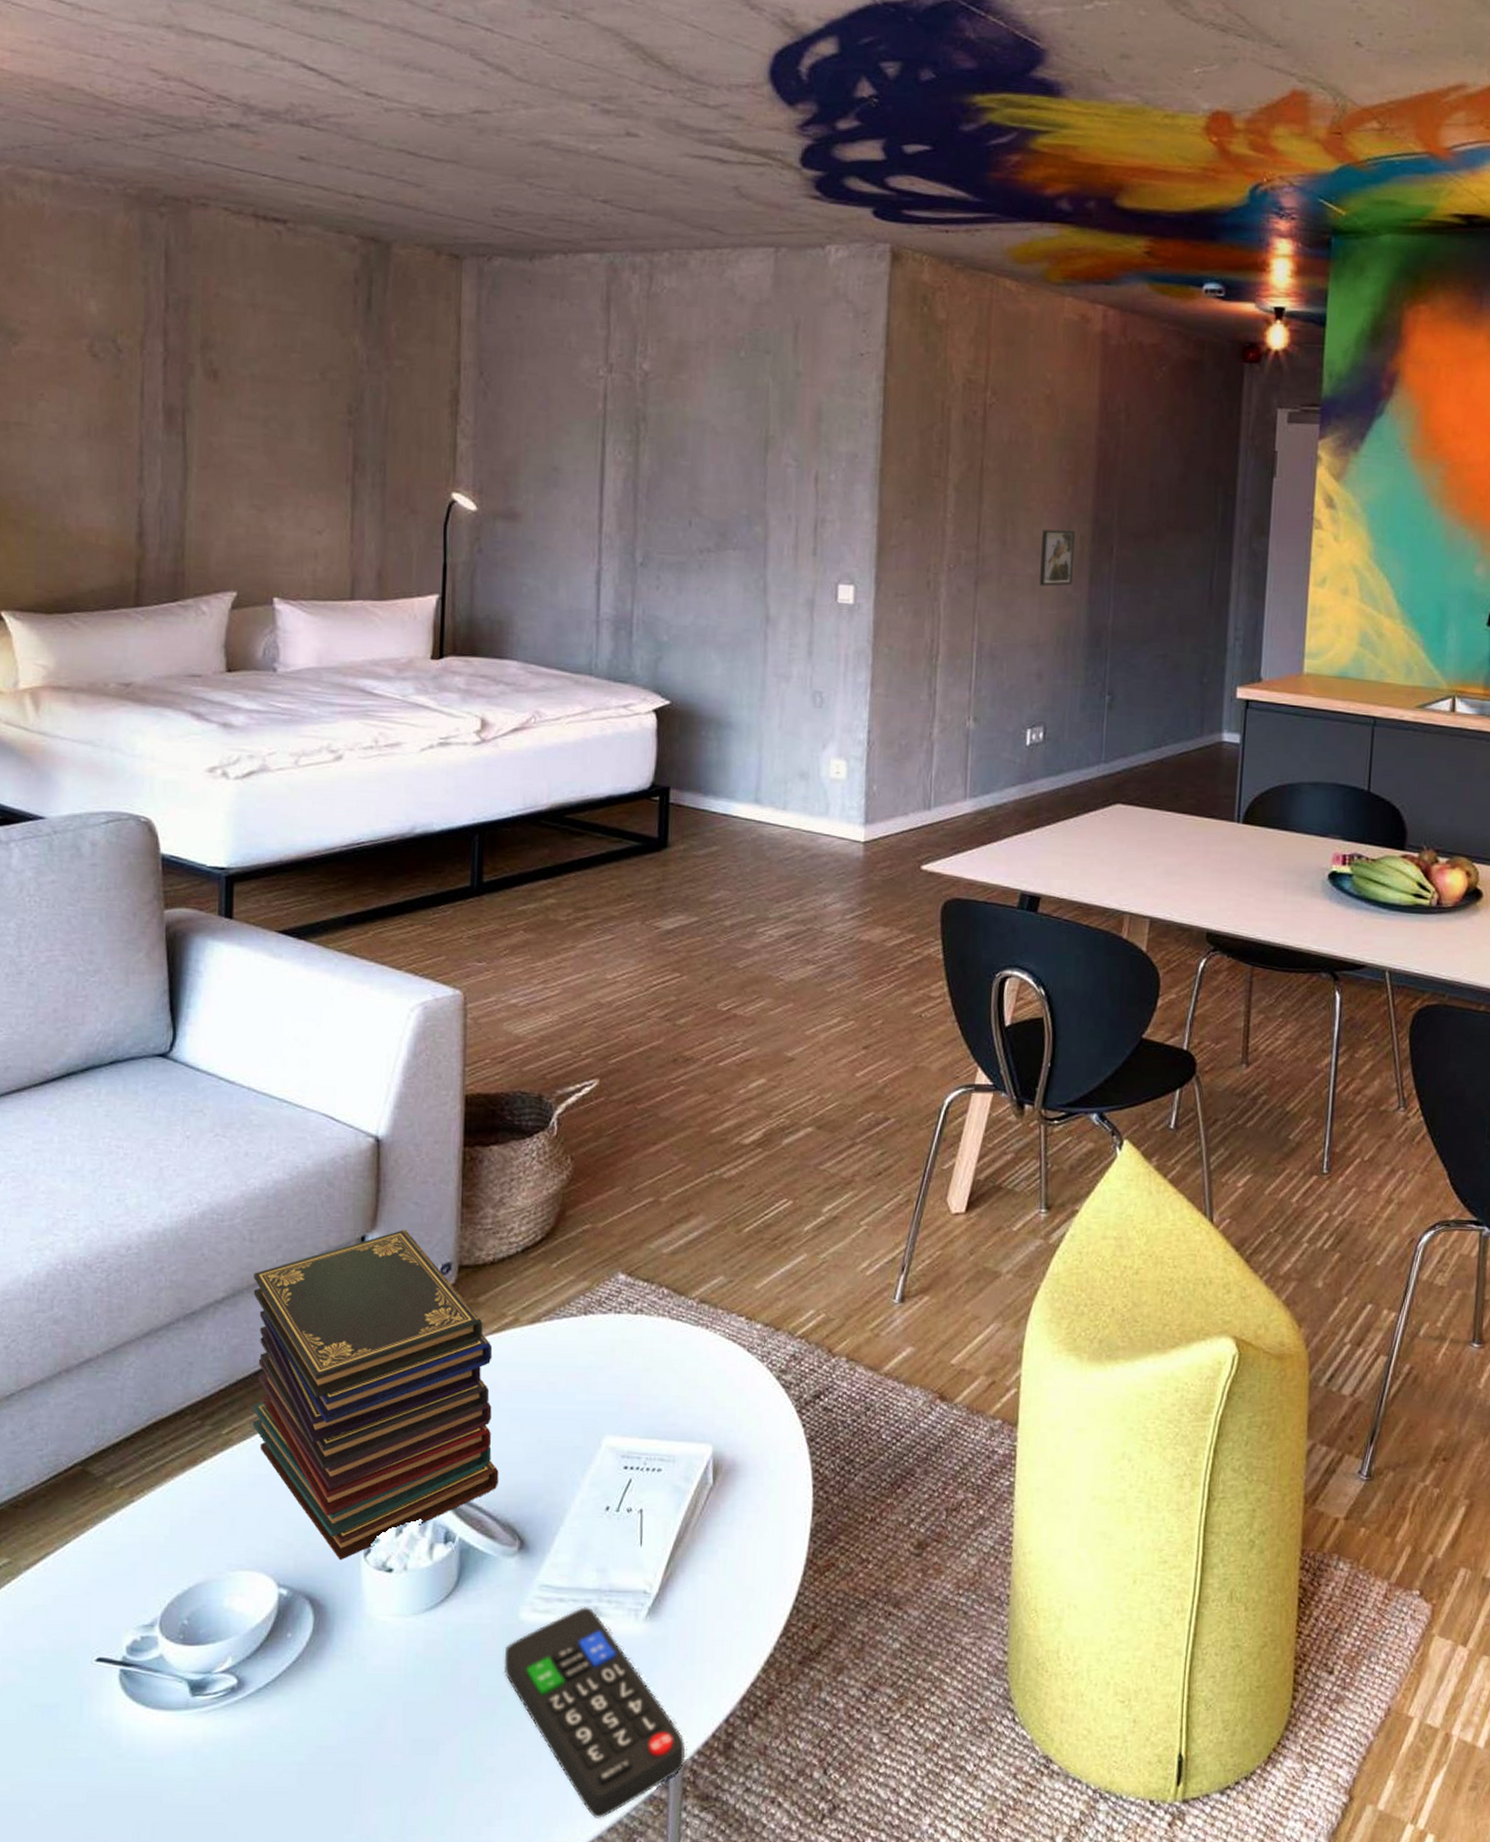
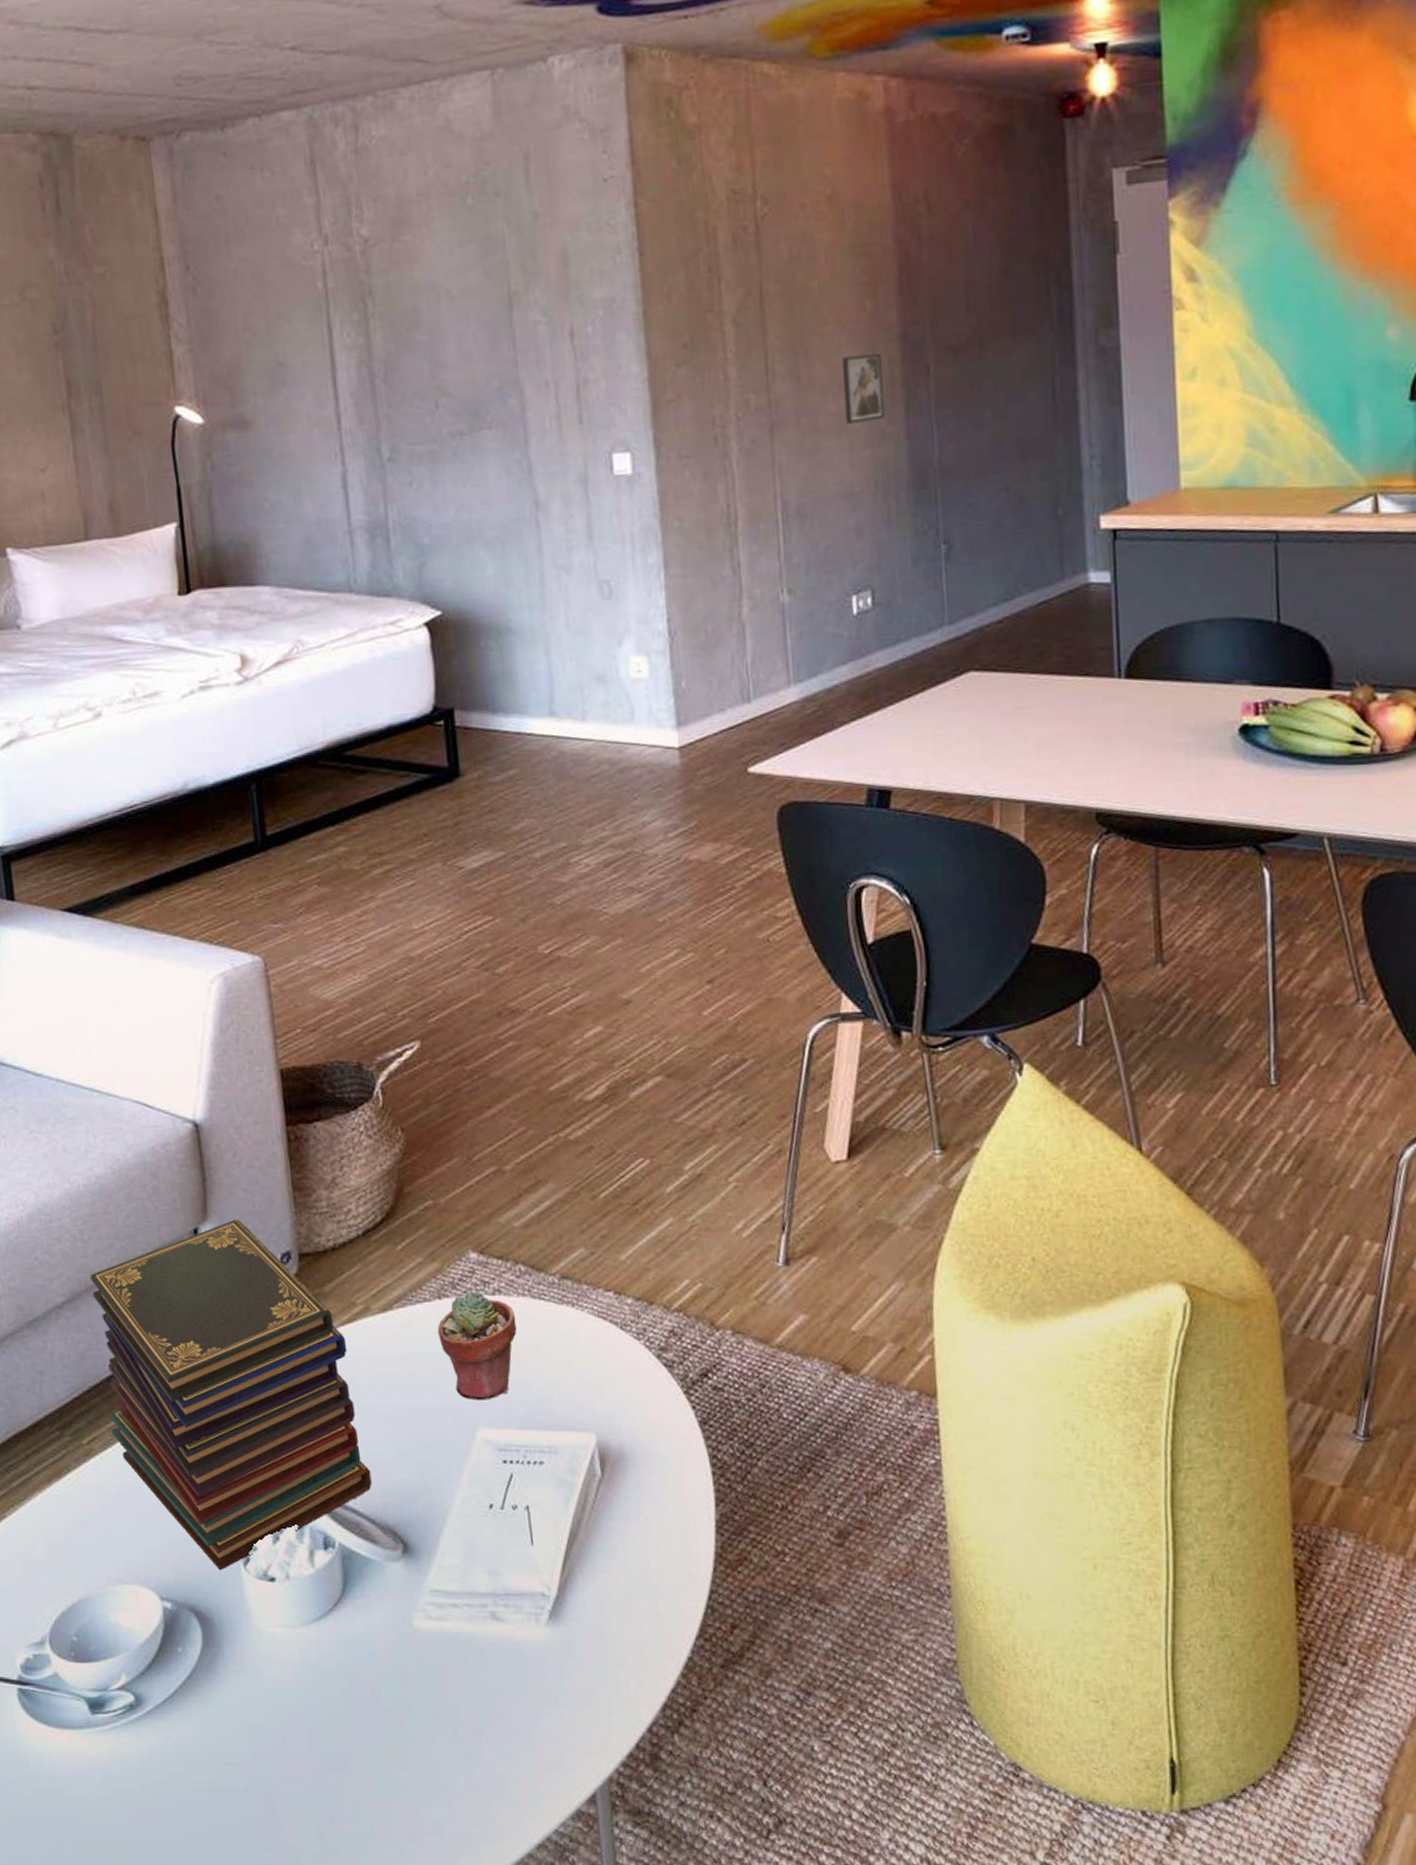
remote control: present [504,1607,686,1818] -> none [402,1612,609,1835]
potted succulent: none [579,1310,654,1410] -> present [437,1291,517,1401]

